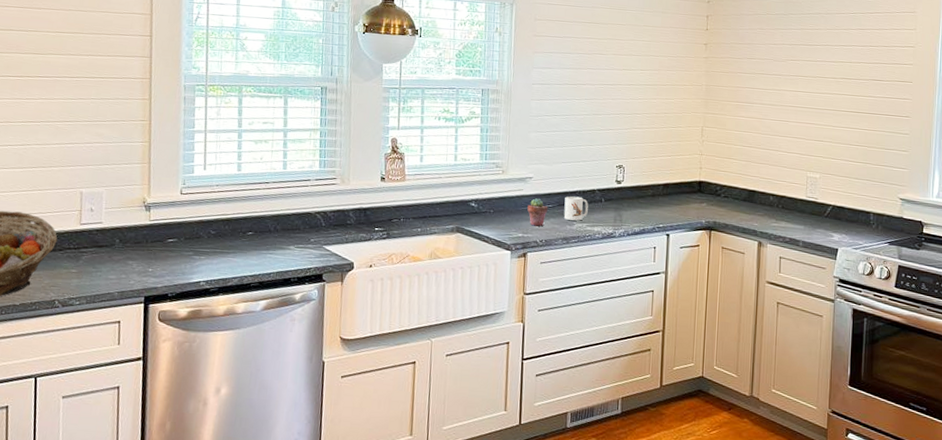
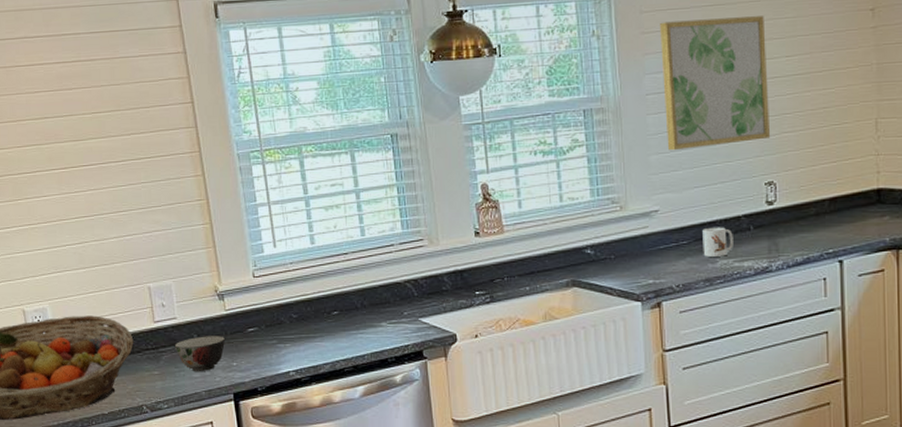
soup bowl: none [95,241,146,274] -> present [174,336,226,372]
potted succulent: present [527,198,548,227] -> none [656,235,682,269]
wall art: none [544,29,627,132] -> present [660,16,771,151]

